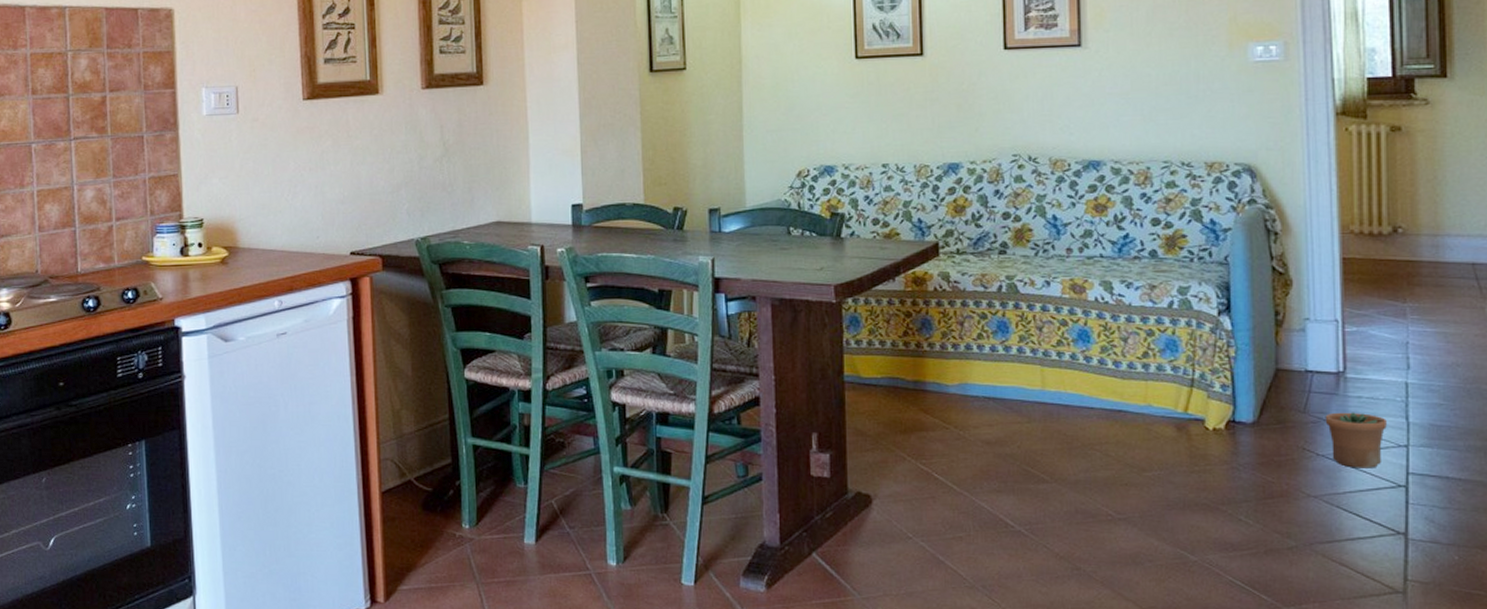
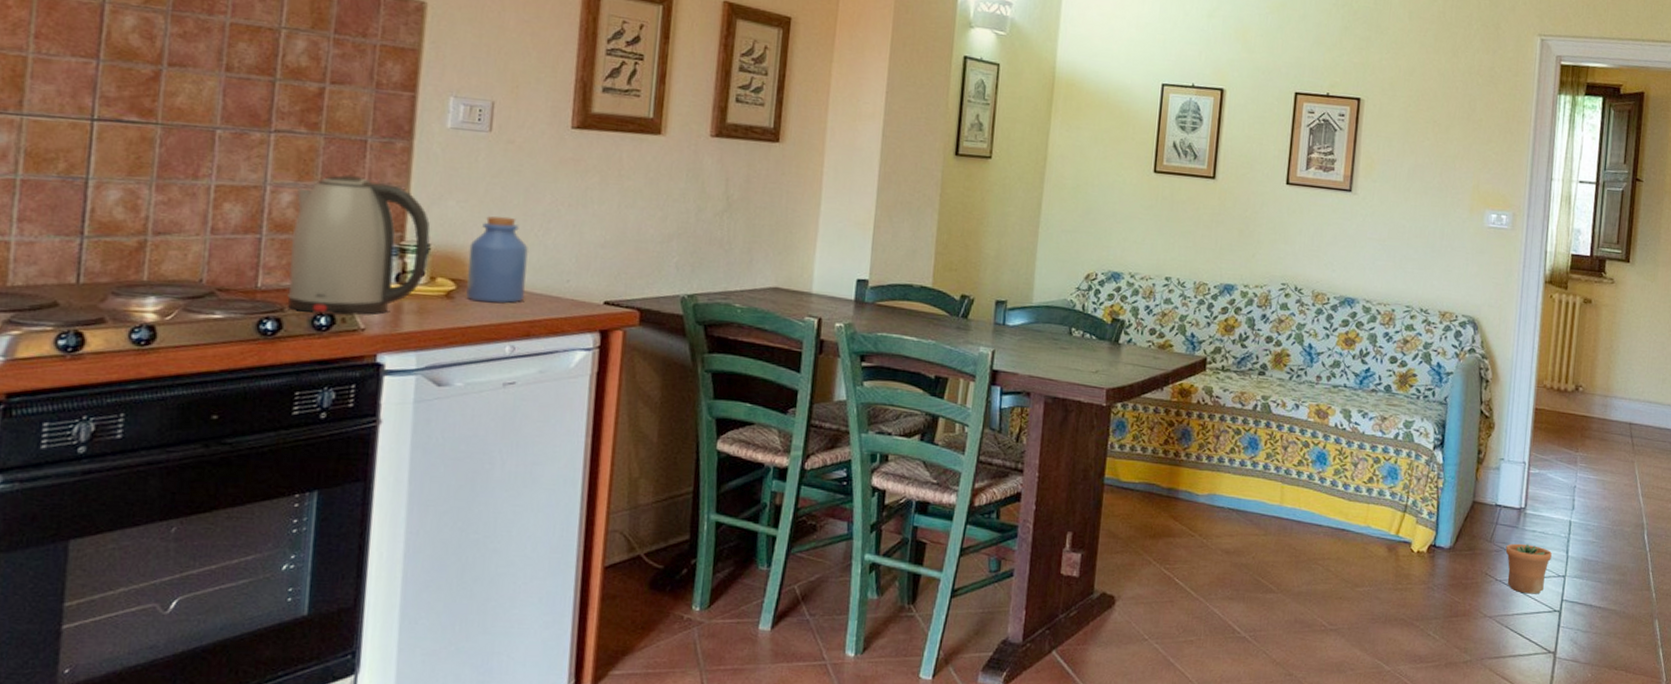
kettle: none [96,167,204,290] -> present [287,174,431,316]
jar: none [234,186,285,264] -> present [466,215,529,303]

